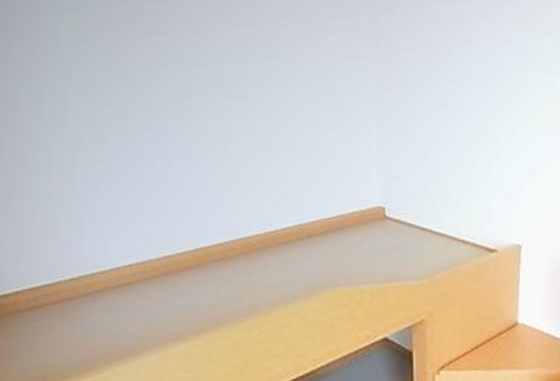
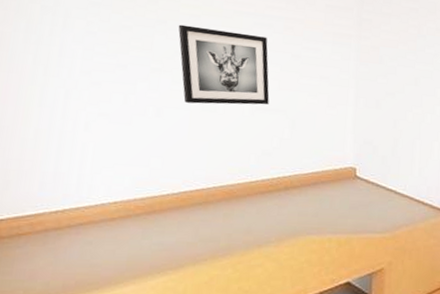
wall art: none [181,65,284,150] -> present [178,24,270,105]

